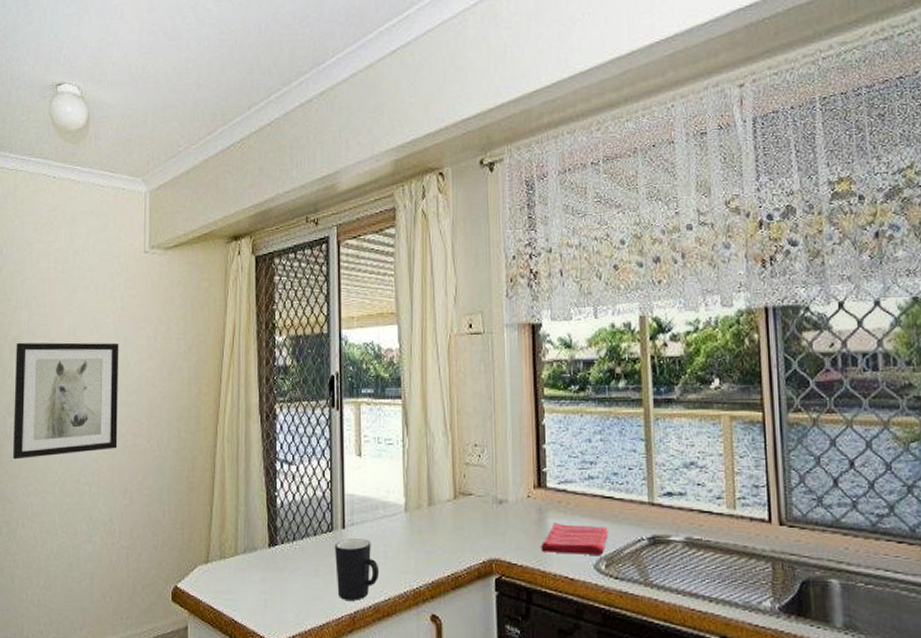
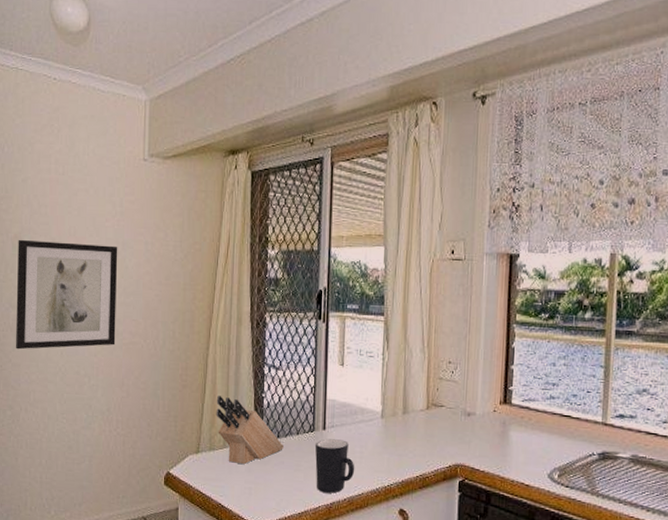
knife block: none [226,496,300,572] -> present [216,395,283,464]
dish towel: present [541,523,608,555] -> none [502,435,563,466]

